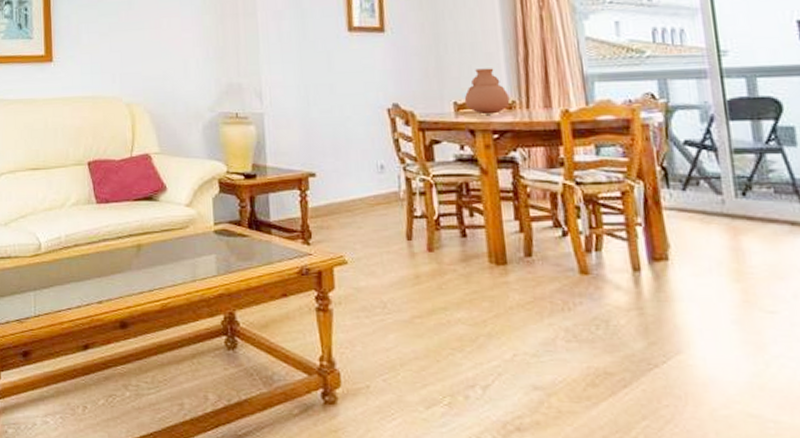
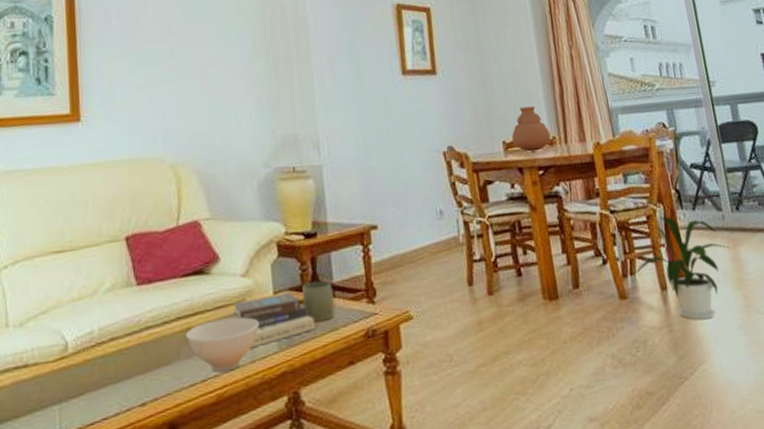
bowl: none [135,241,200,286] -> present [185,317,259,373]
books: none [177,225,252,268] -> present [232,292,315,347]
mug: none [240,218,271,254] -> present [301,281,335,322]
house plant: none [598,194,729,309] -> present [633,216,730,321]

